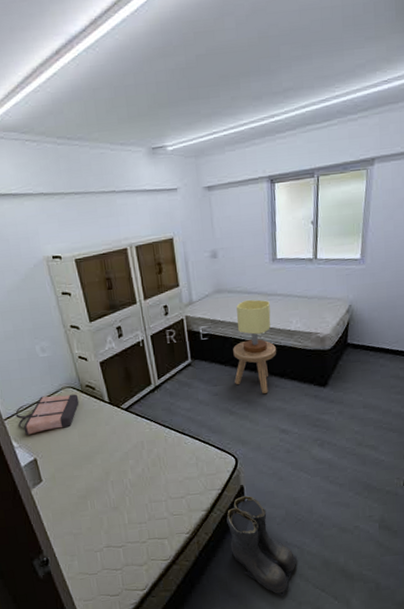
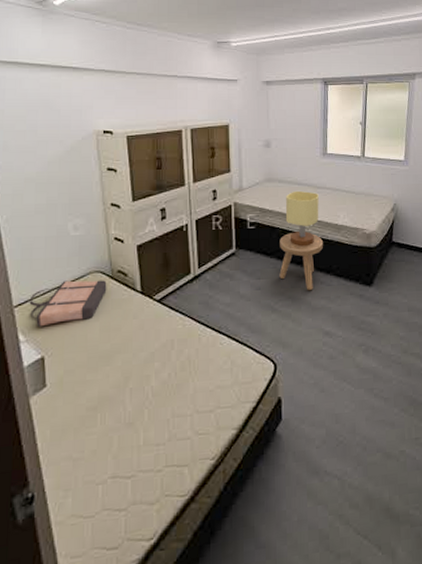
boots: present [226,495,297,597] -> none [260,410,337,547]

